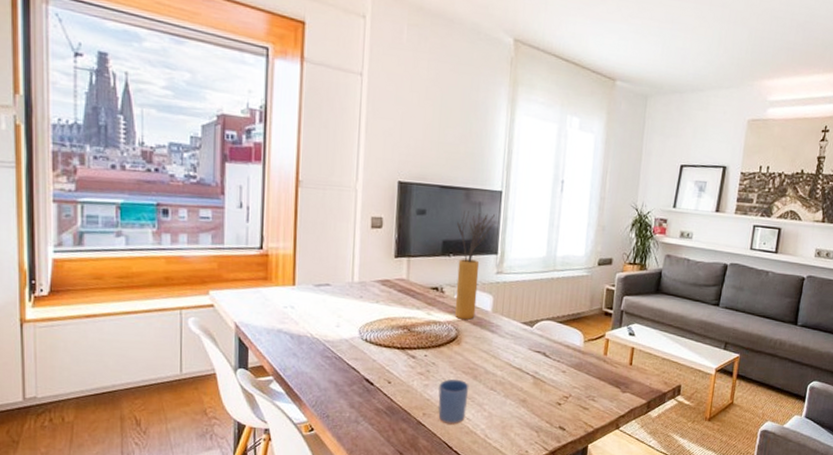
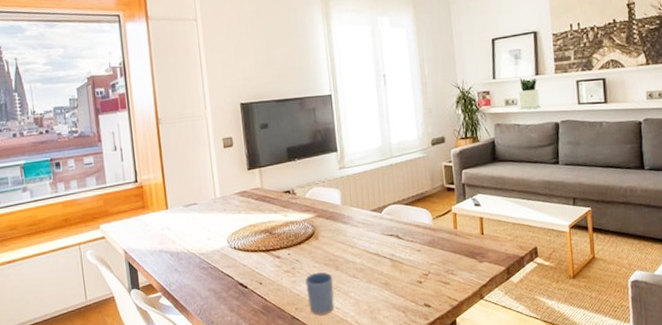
vase: present [454,210,495,320] -> none [297,115,329,216]
planter: none [691,211,717,247] -> present [518,77,543,110]

